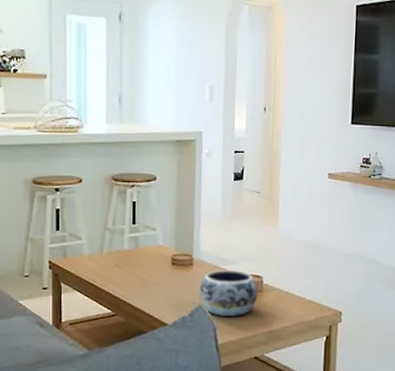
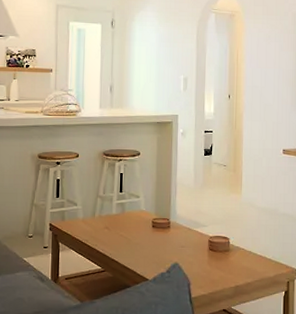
decorative bowl: present [199,270,258,316] -> none [175,232,226,273]

